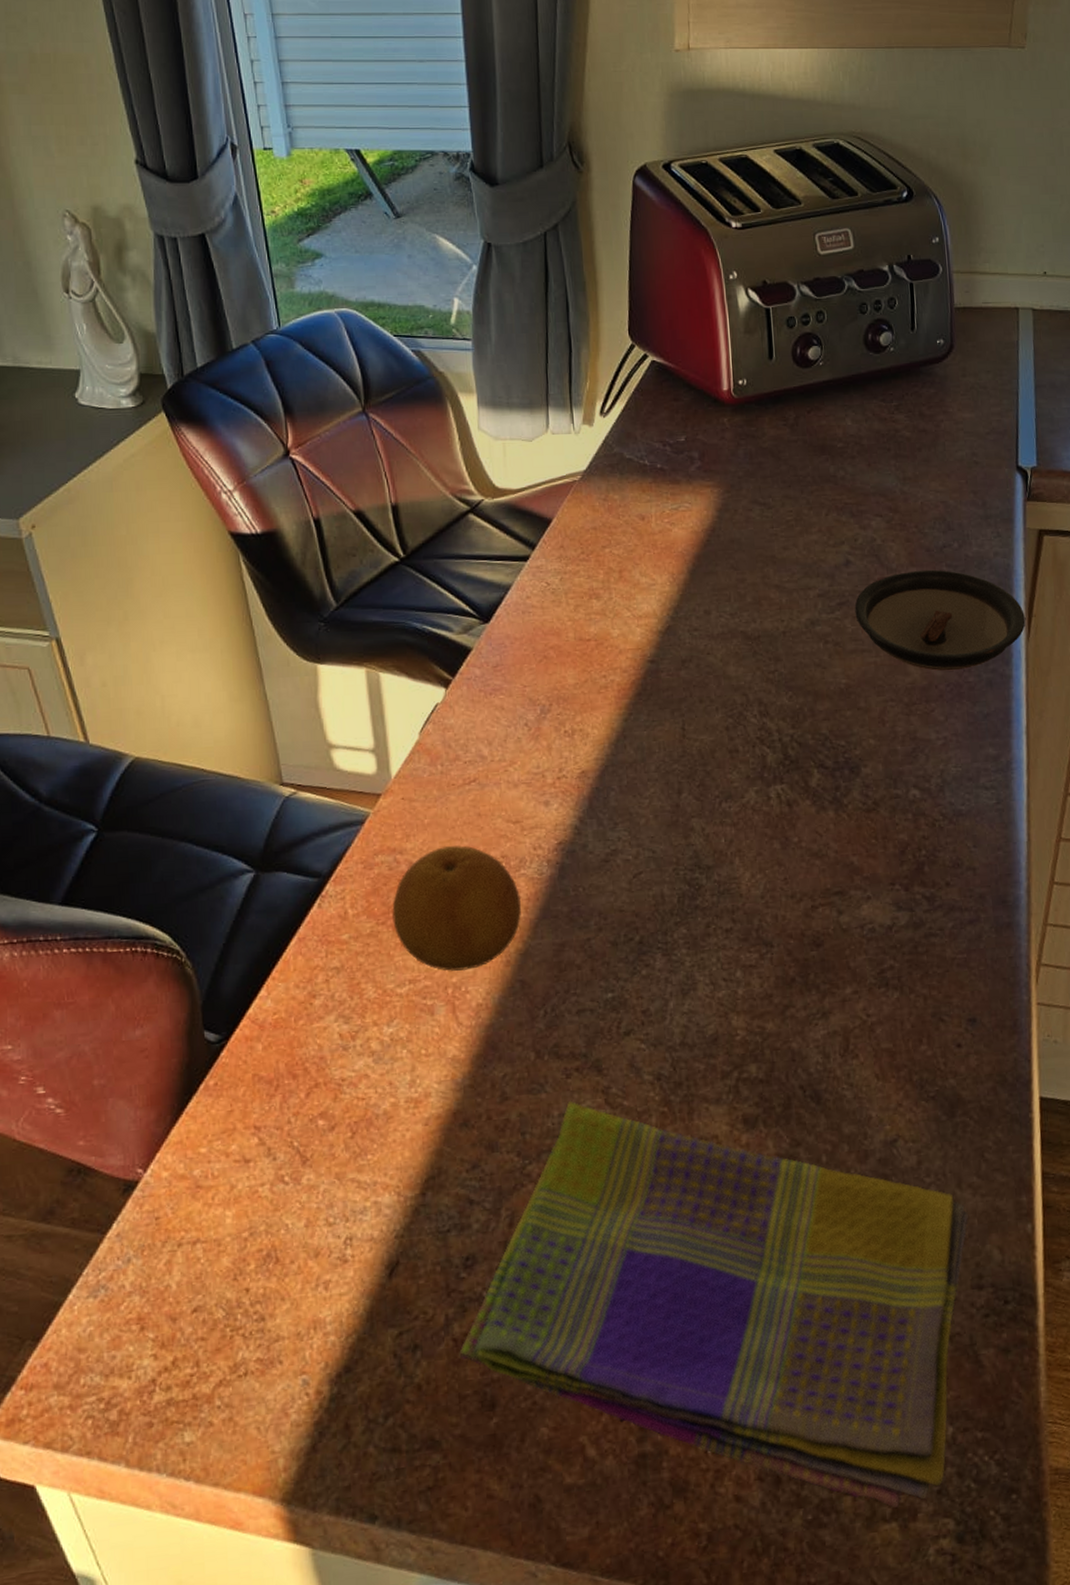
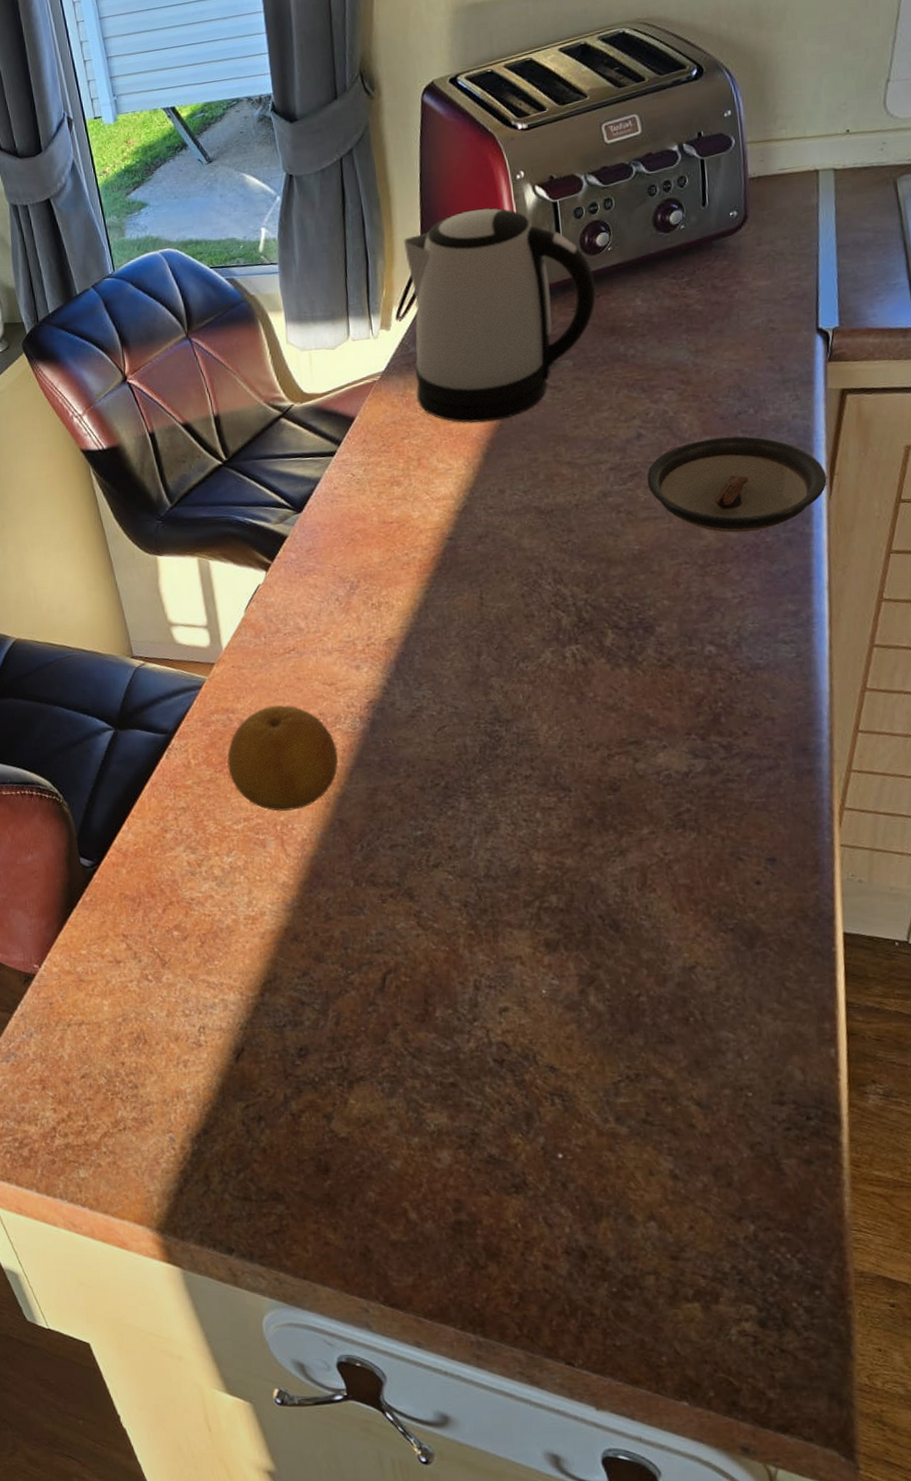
dish towel: present [459,1101,969,1508] -> none [296,923,770,1290]
kettle: none [610,305,807,536] -> present [404,207,596,423]

